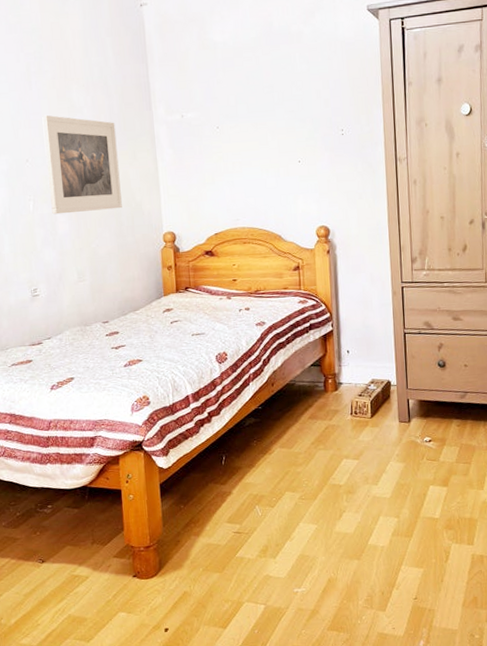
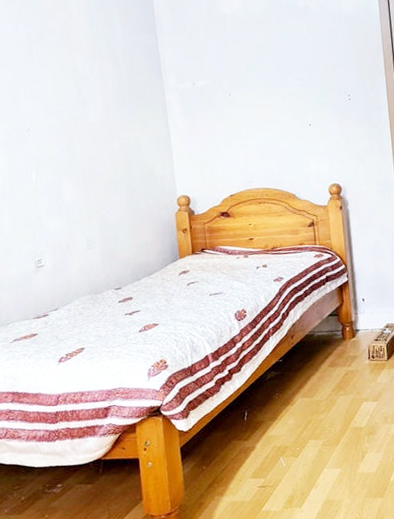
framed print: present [42,114,122,215] -> none [45,83,133,183]

